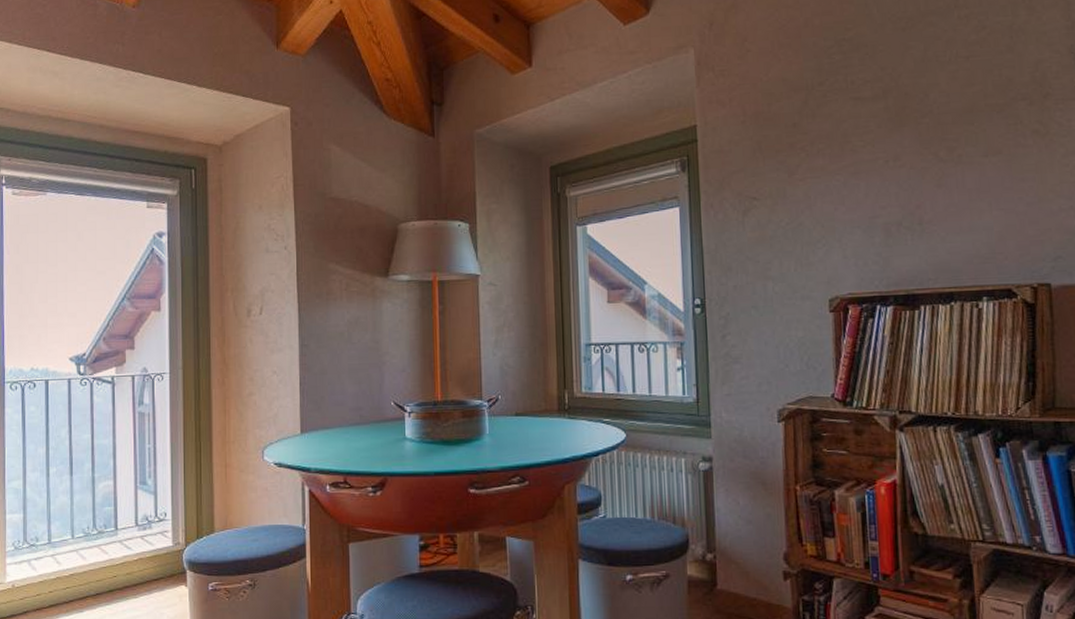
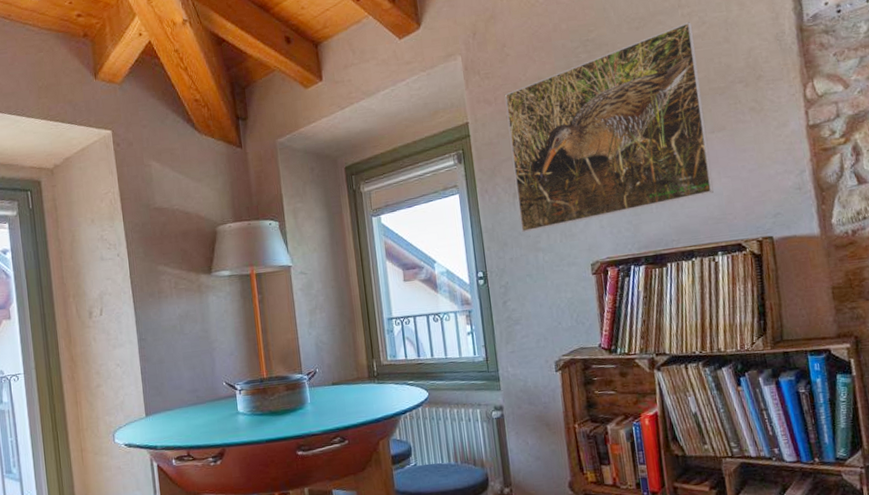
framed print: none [741,25,982,258] -> present [504,22,714,233]

